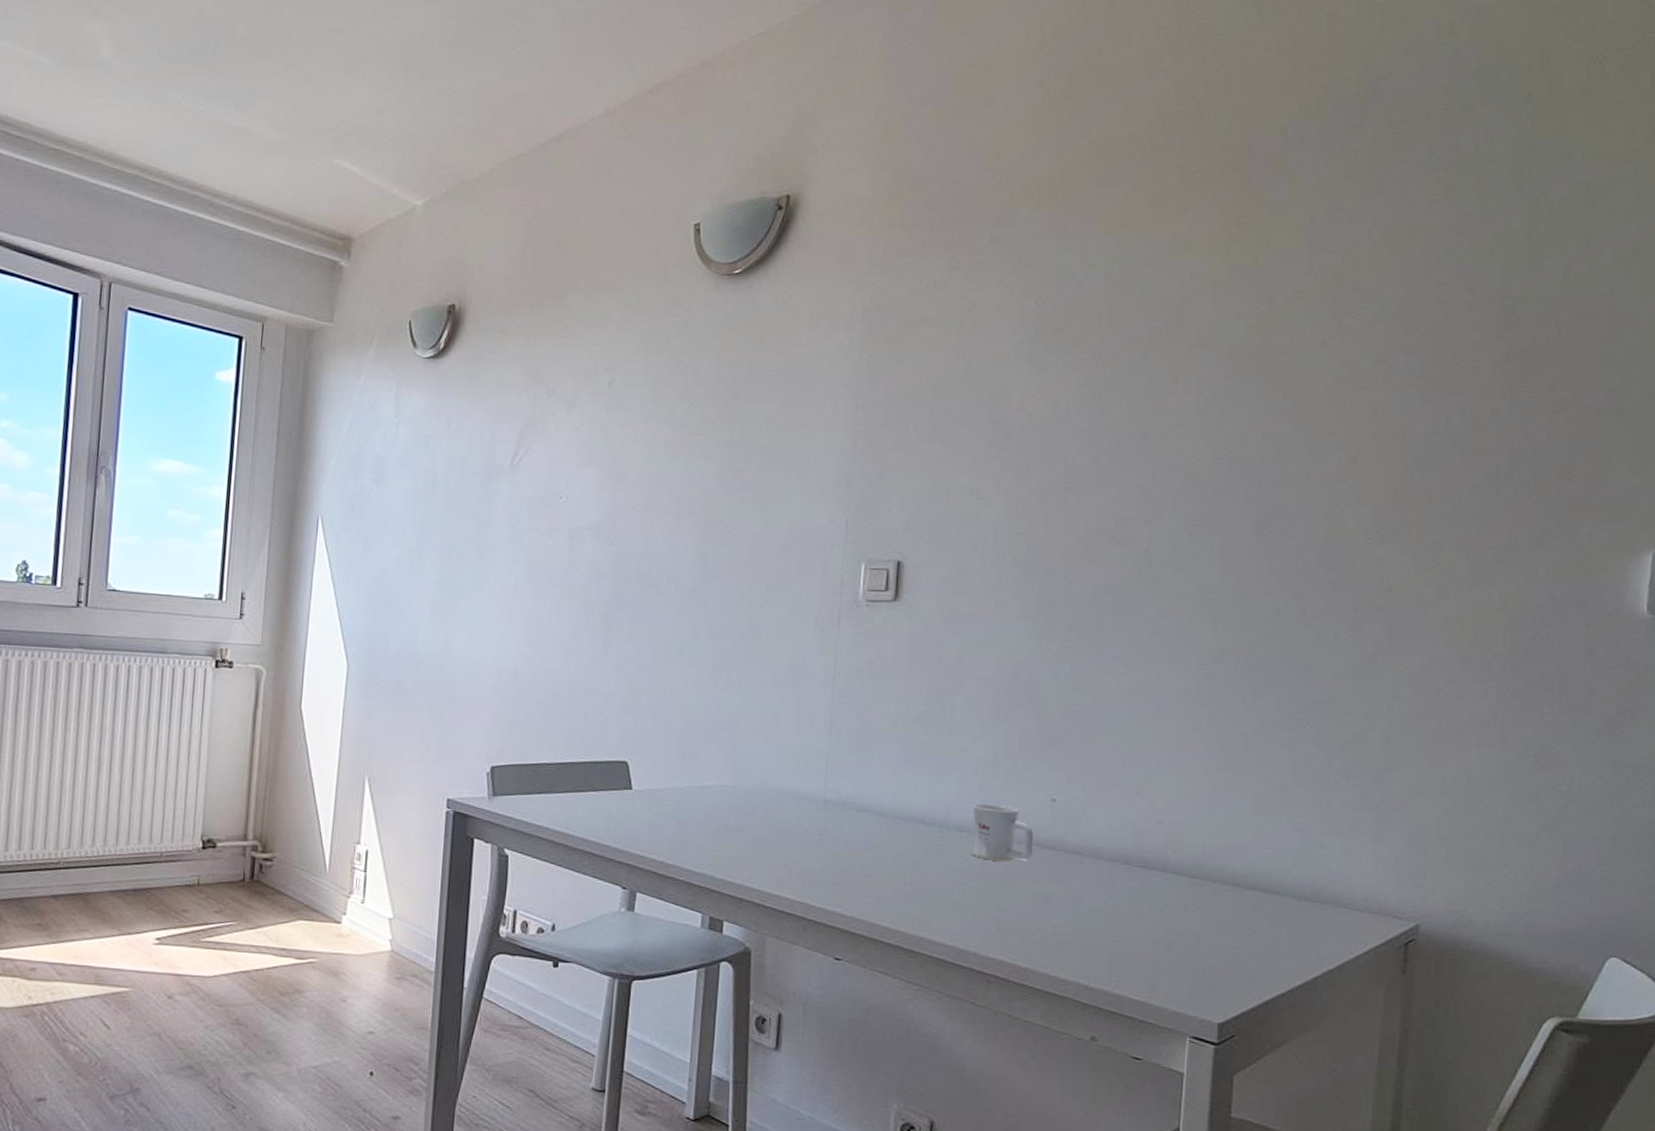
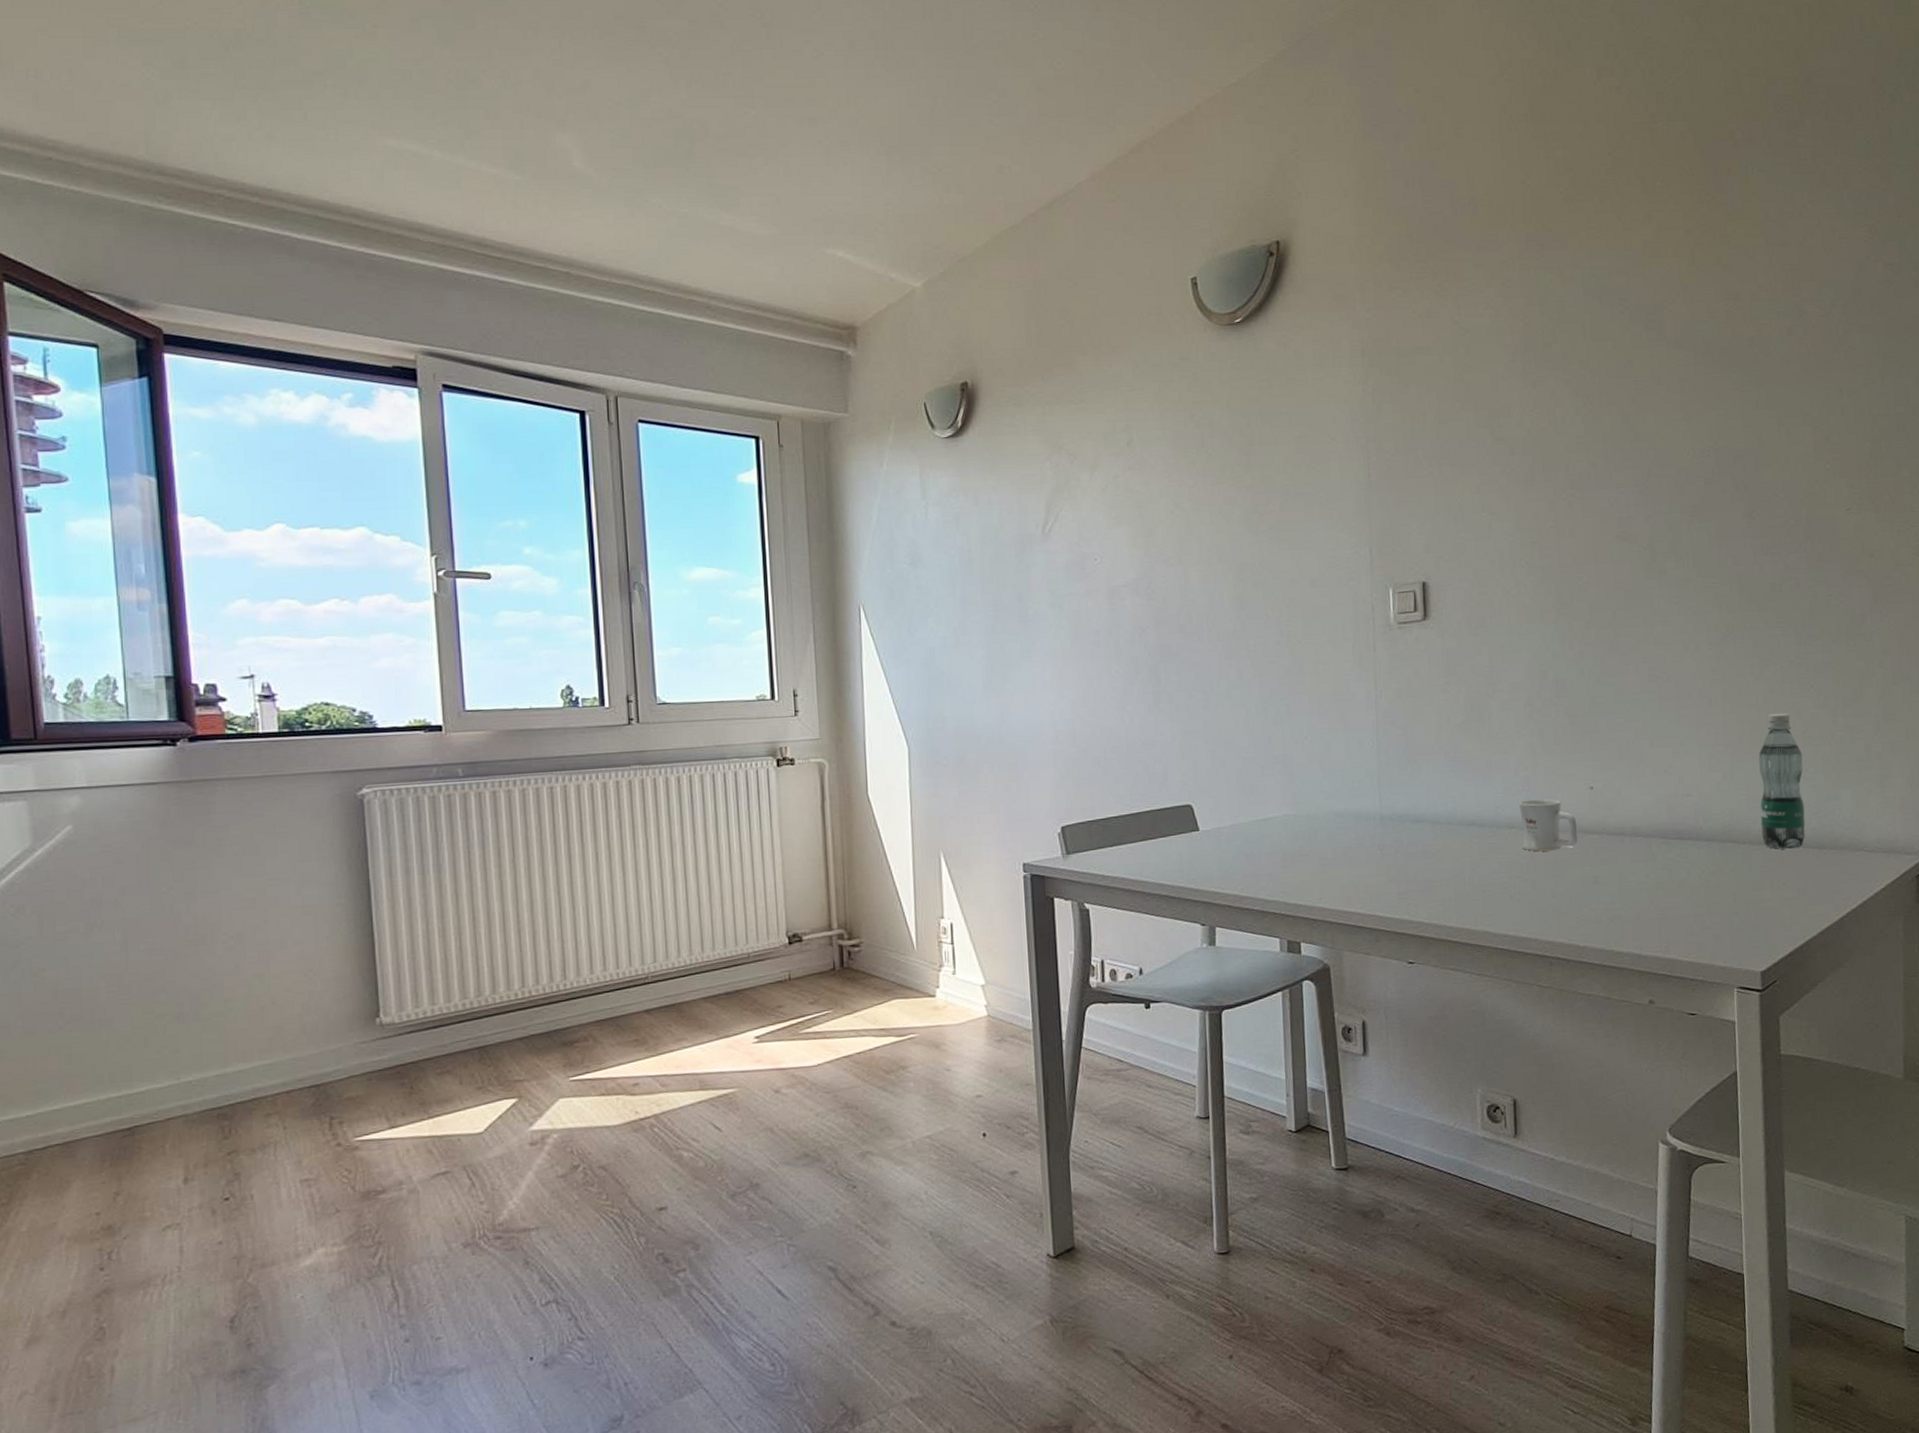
bottle: none [1235,746,1290,896] -> present [1758,713,1806,850]

